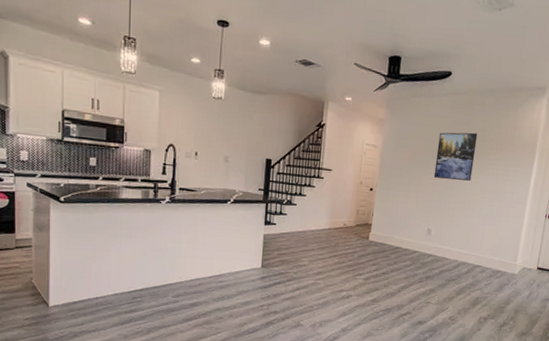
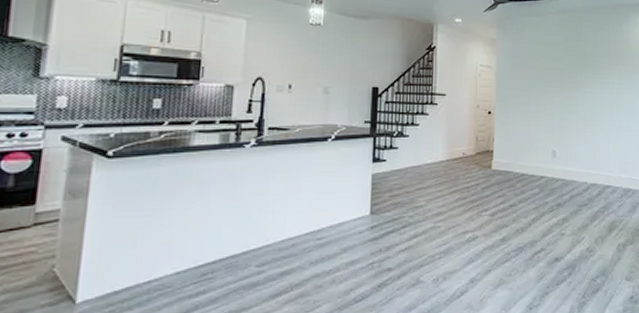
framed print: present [433,132,478,181] -> none [552,48,589,96]

